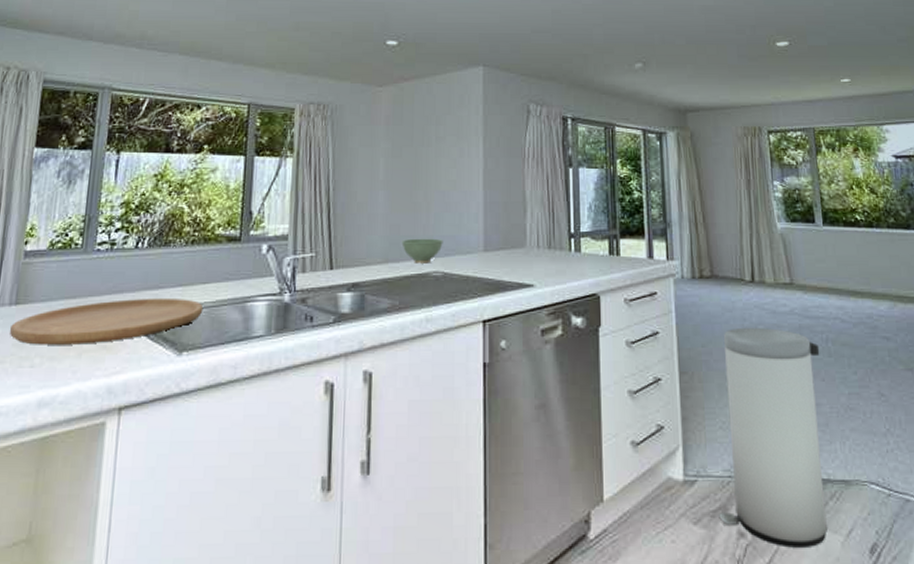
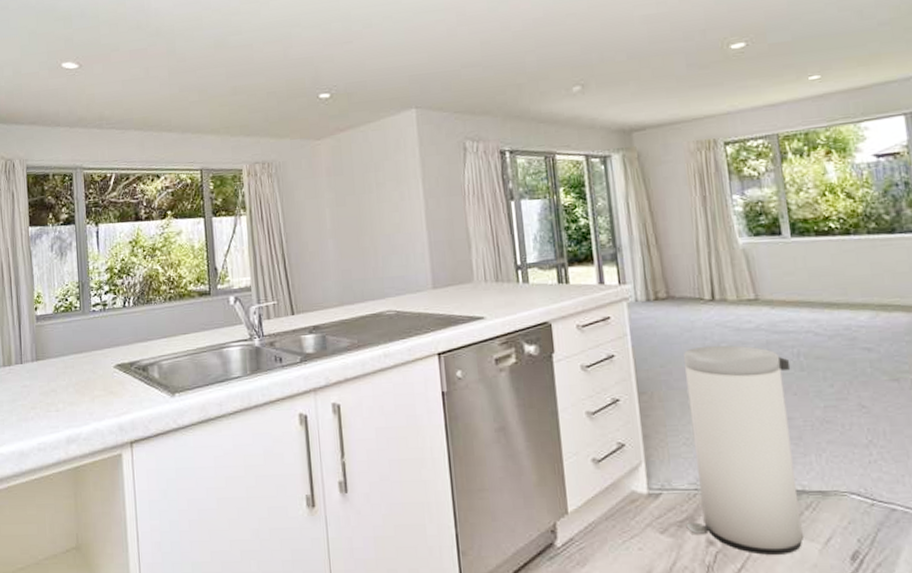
cutting board: present [9,297,204,345] -> none [35,348,187,393]
bowl: present [401,238,443,264] -> none [354,279,393,305]

